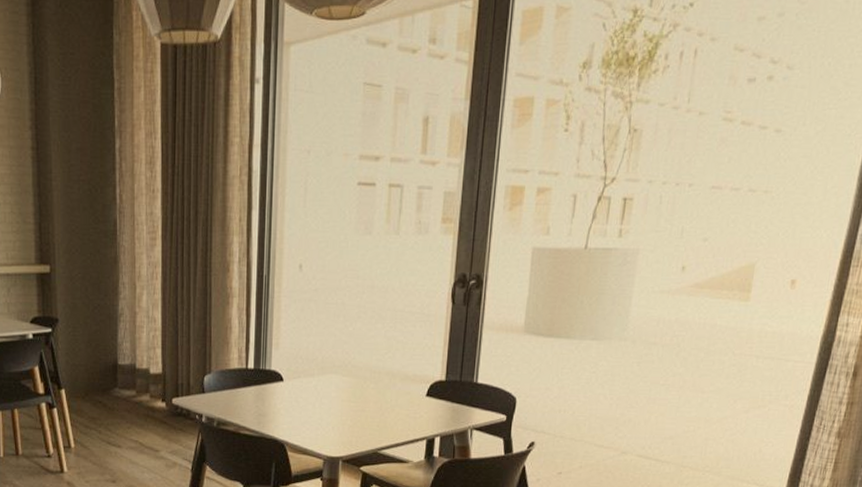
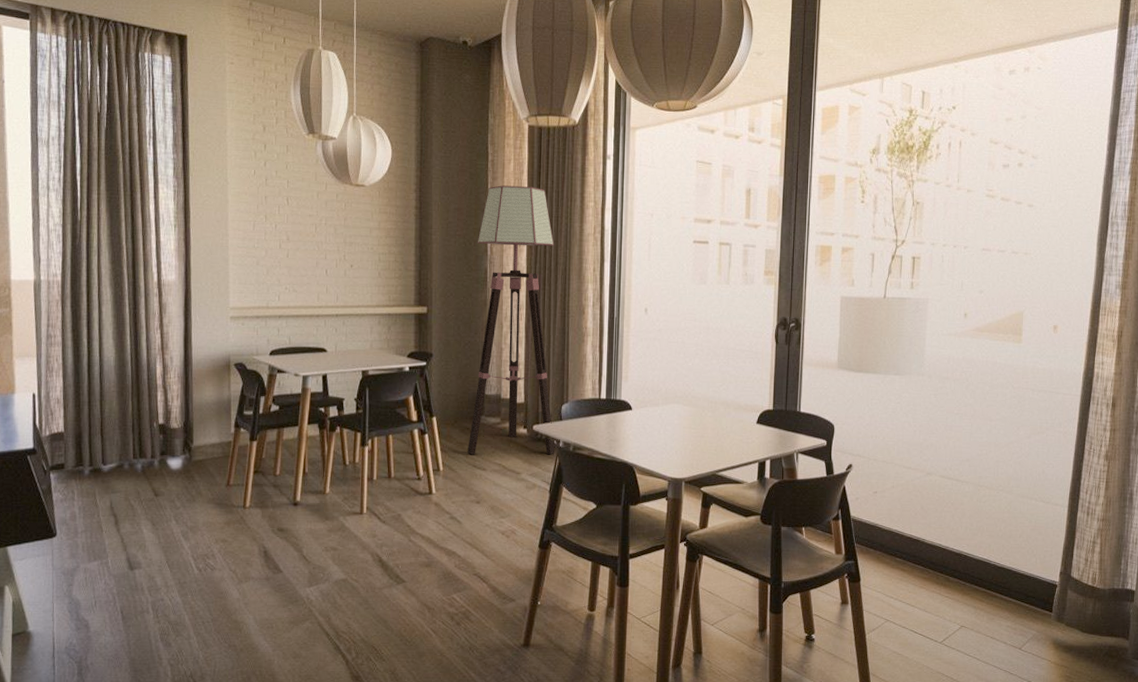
floor lamp: none [100,119,197,431] -> present [467,185,555,455]

